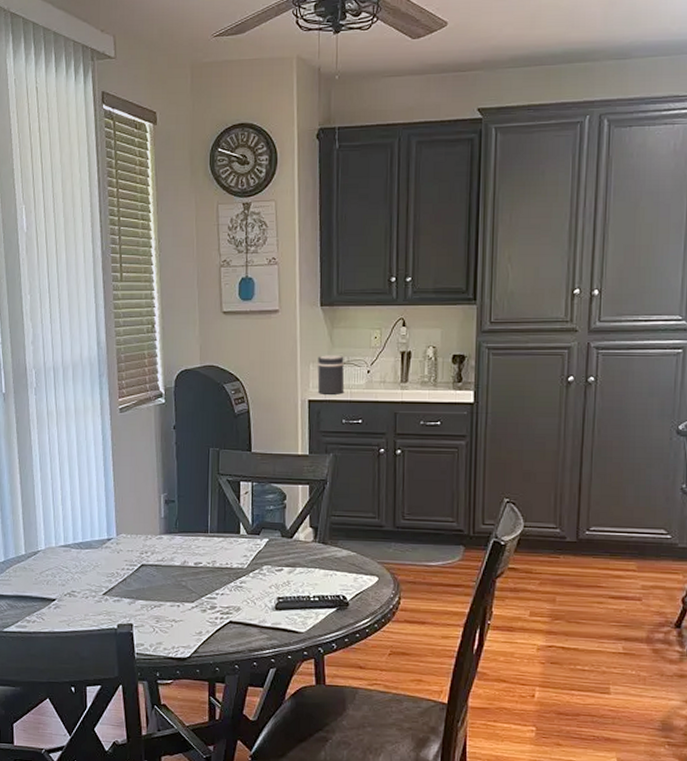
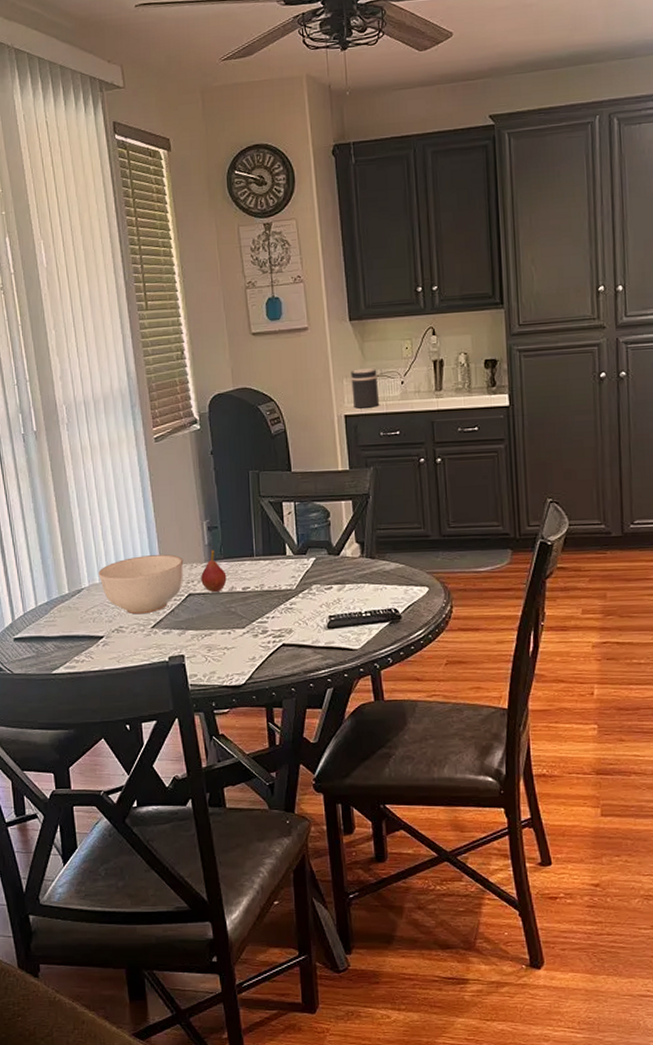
bowl: none [55,523,139,581] -> present [98,554,184,615]
fruit: none [155,523,180,564] -> present [201,550,227,592]

